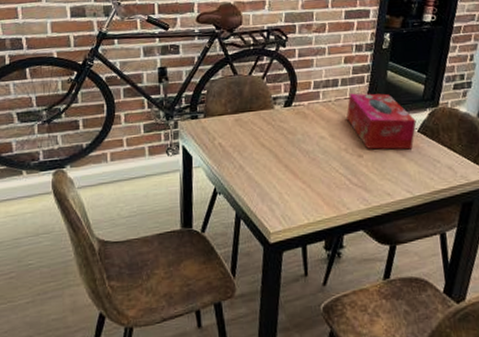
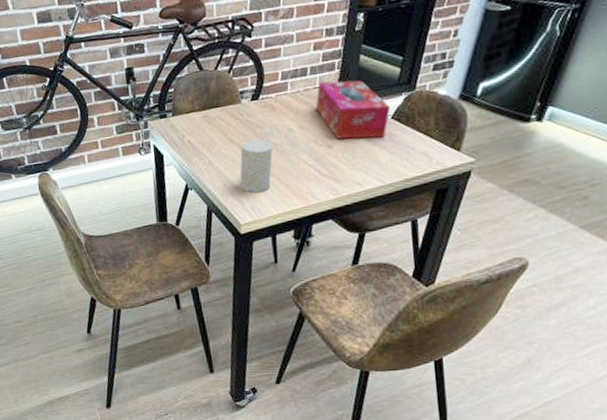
cup: none [270,145,305,200] -> present [239,139,273,193]

